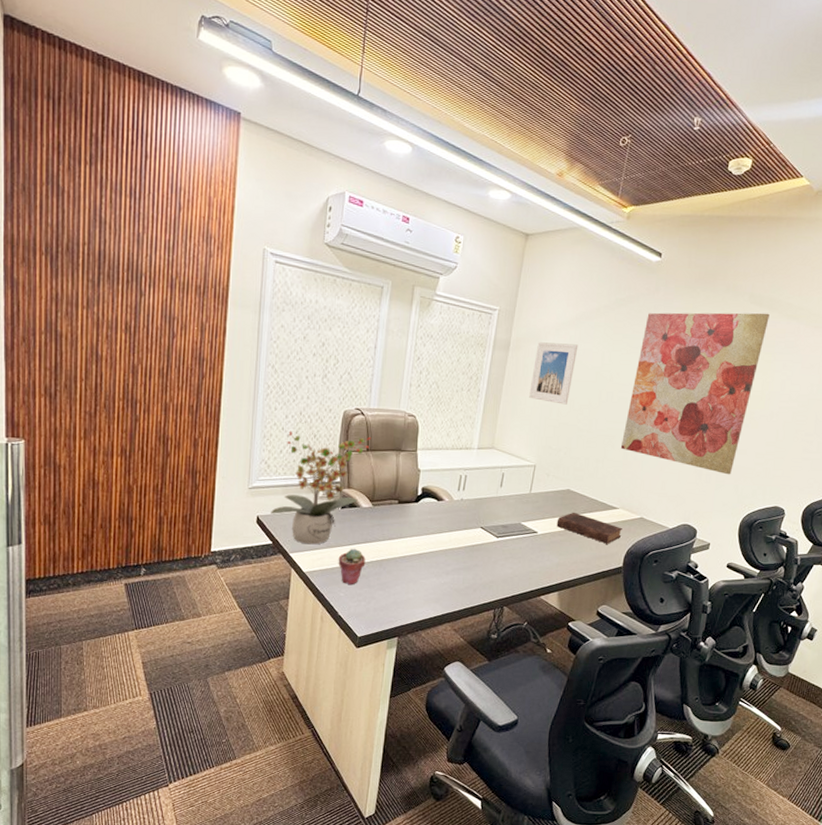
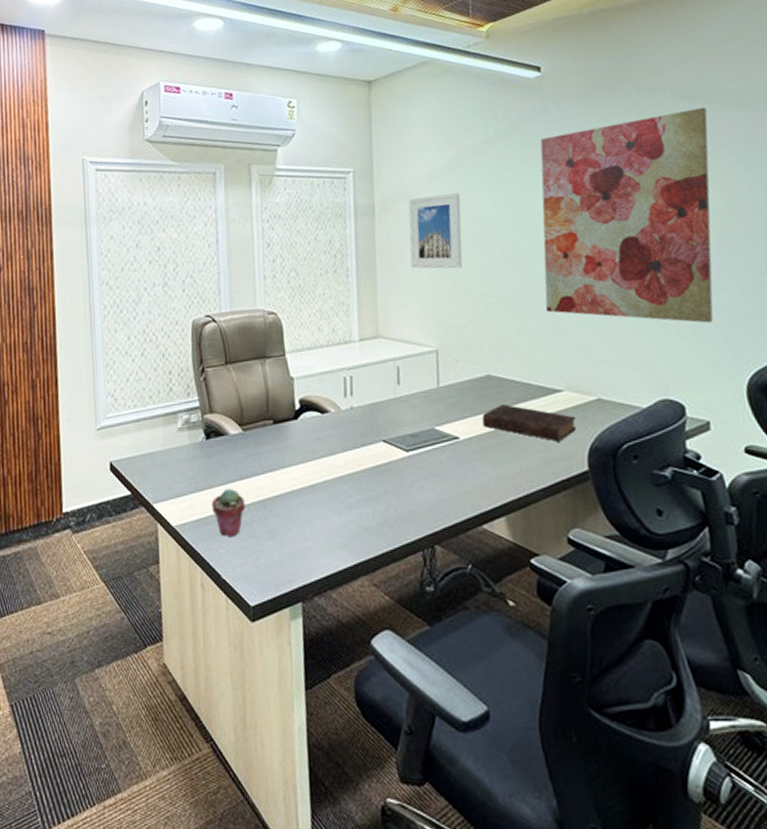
potted plant: present [271,430,372,545] -> none [125,346,229,491]

